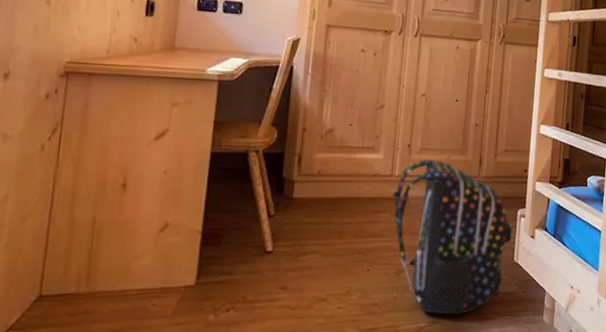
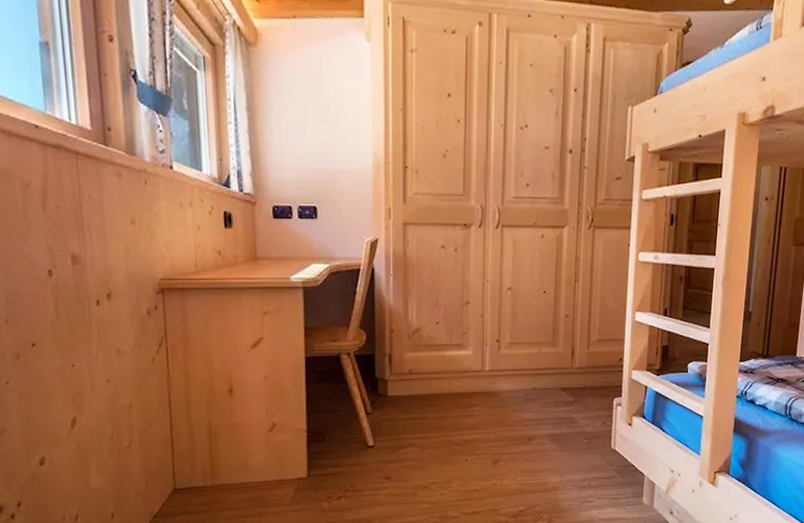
backpack: present [393,159,513,315] -> none [485,353,609,499]

